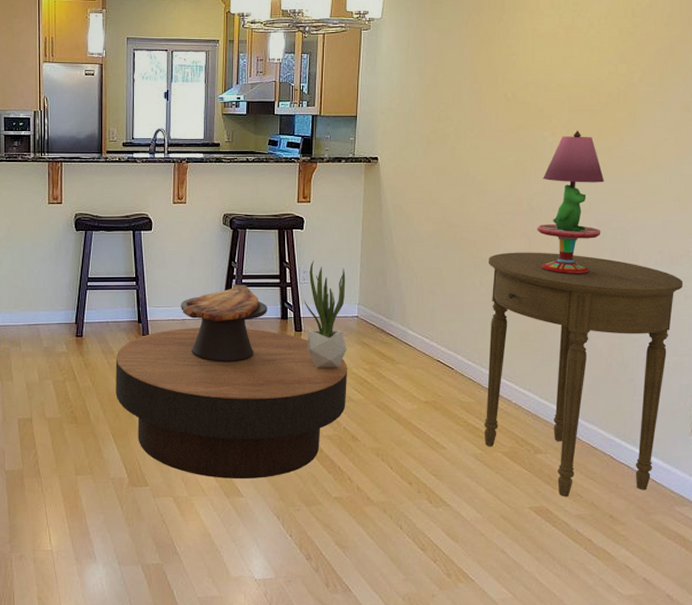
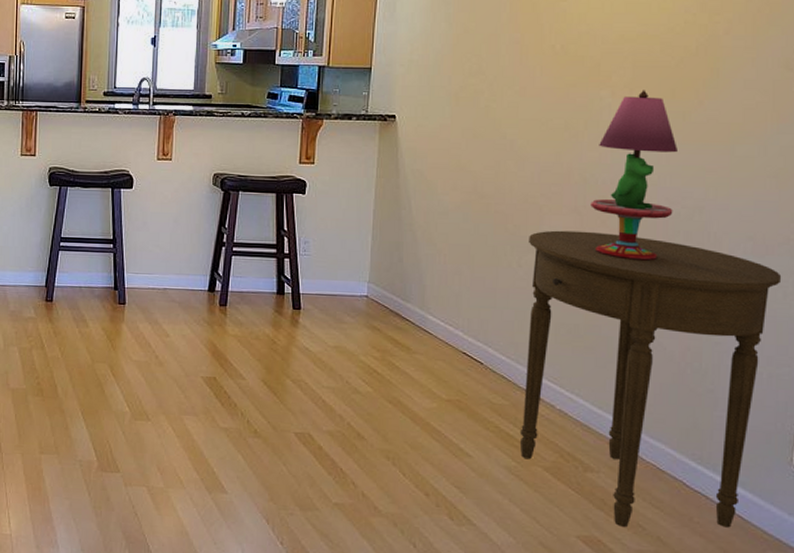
coffee table: present [115,328,348,479] -> none [87,298,355,474]
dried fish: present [181,284,267,363] -> none [162,252,261,341]
potted plant: present [304,260,347,368] -> none [304,229,354,354]

